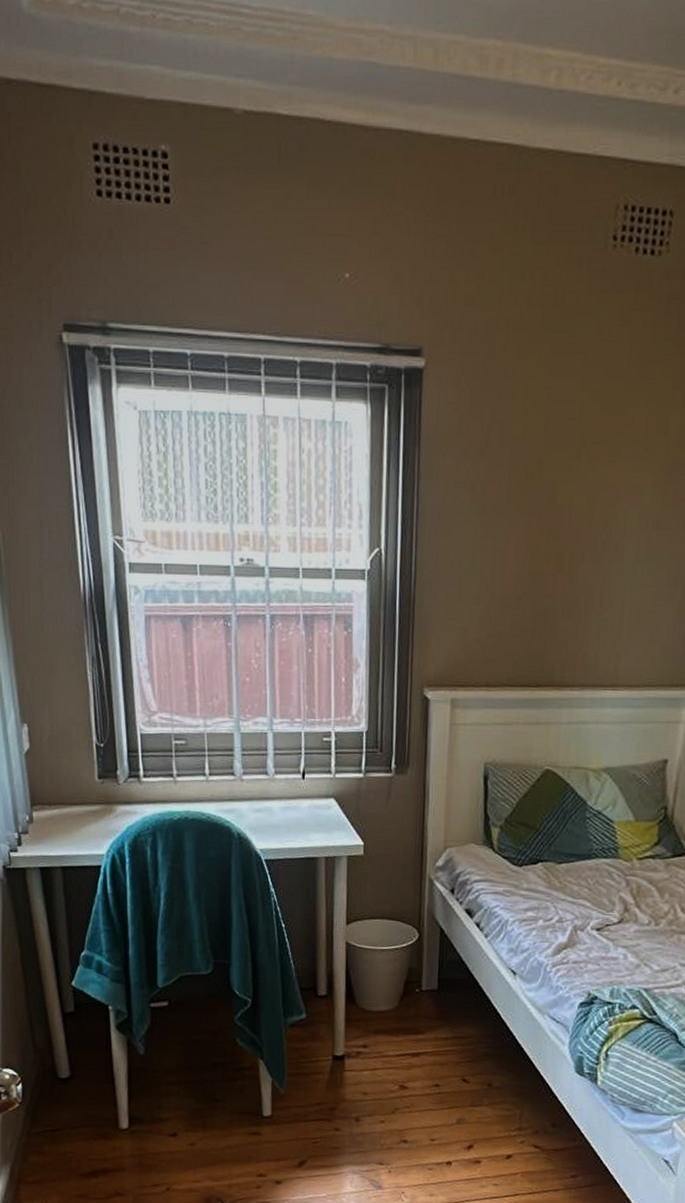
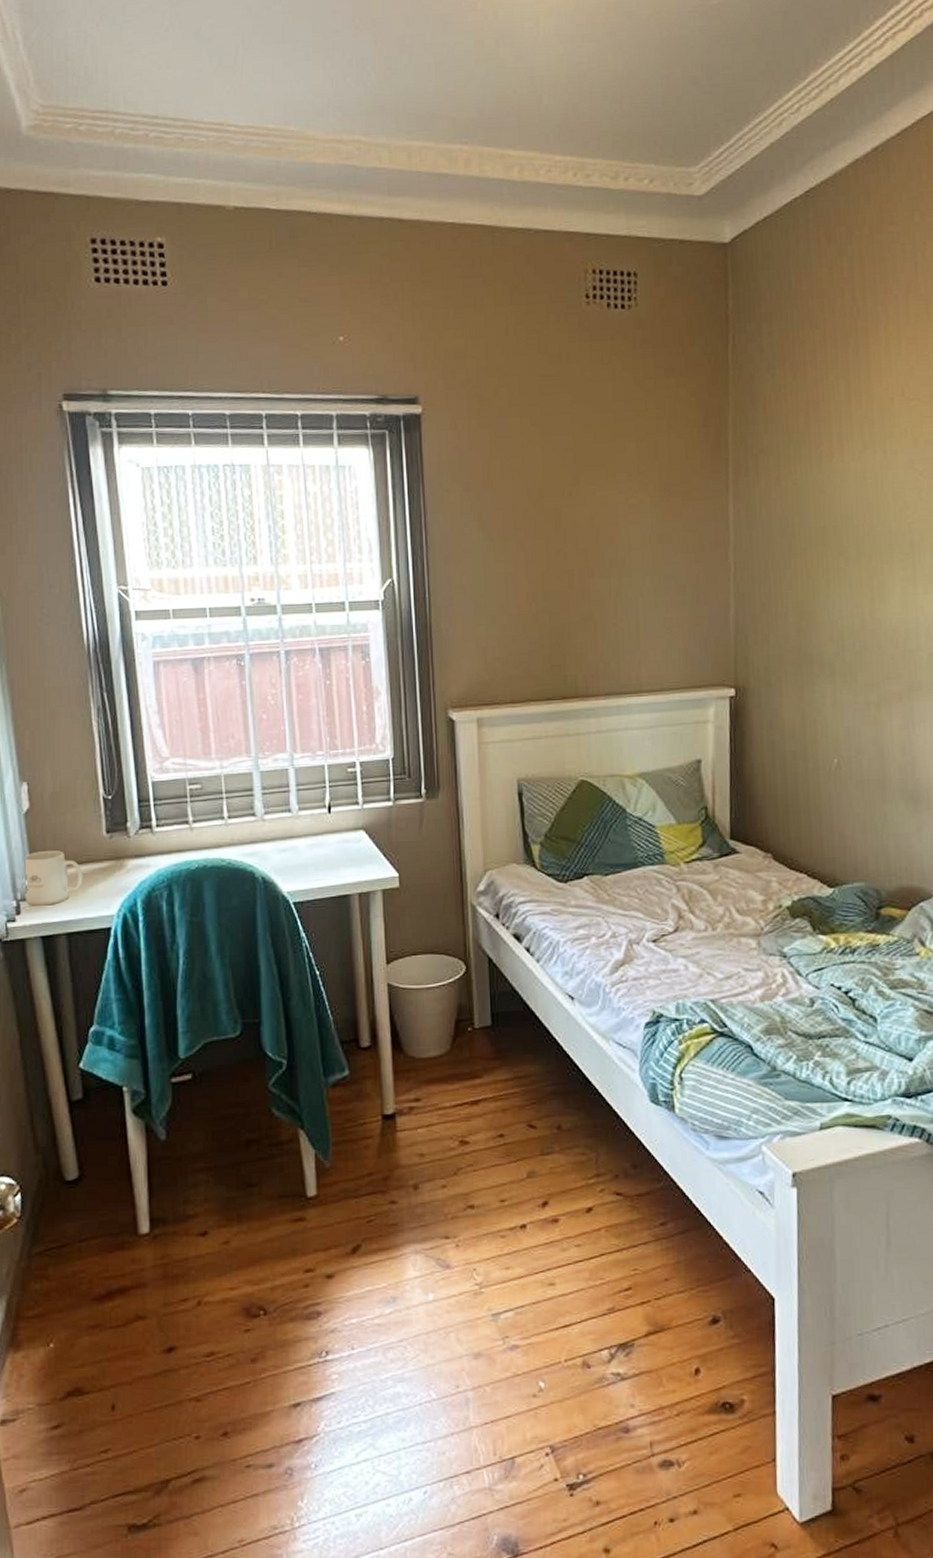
mug: none [24,790,77,840] -> present [23,851,83,906]

